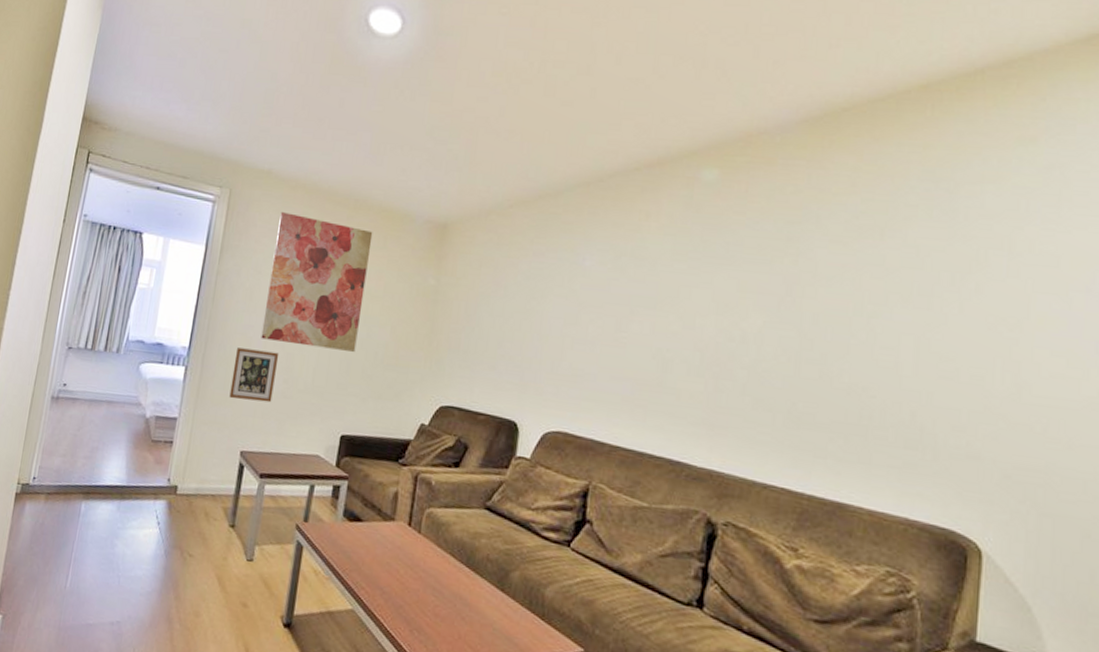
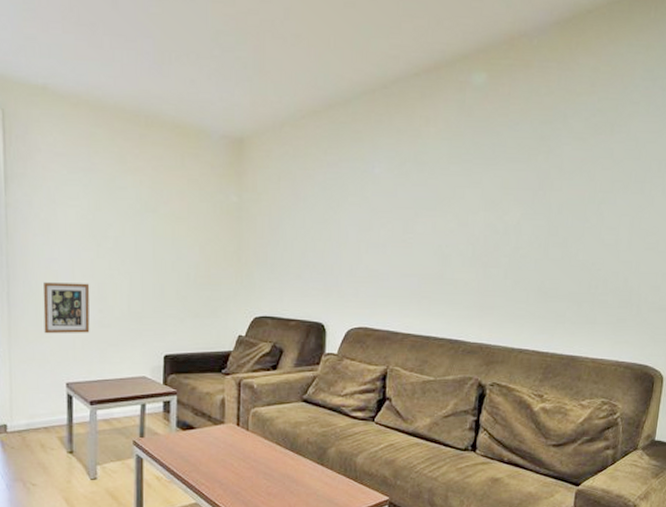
wall art: present [261,212,373,352] -> none [65,133,169,275]

